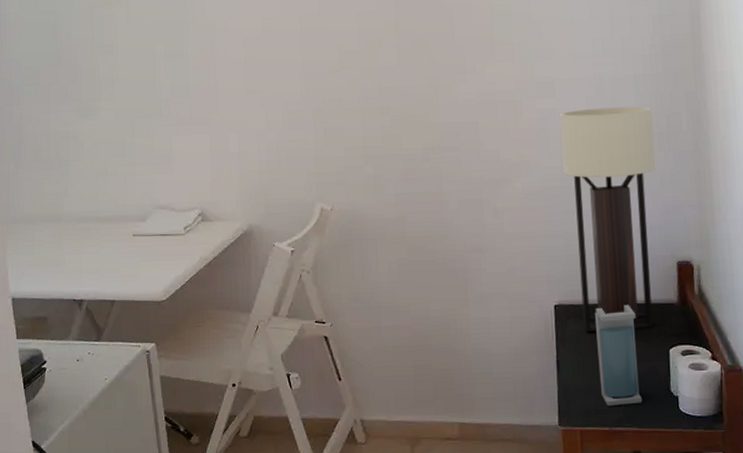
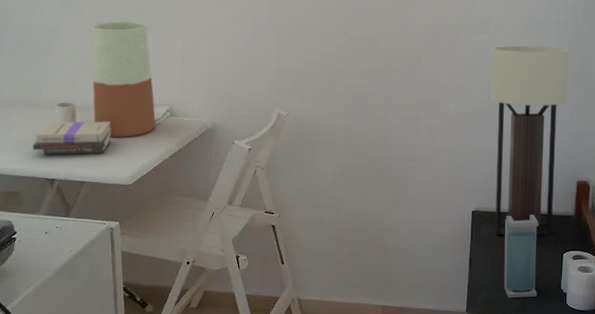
books: none [57,232,140,274] -> present [32,121,111,155]
mug: none [78,213,103,238] -> present [55,102,78,124]
vase: none [111,119,187,250] -> present [91,20,156,138]

